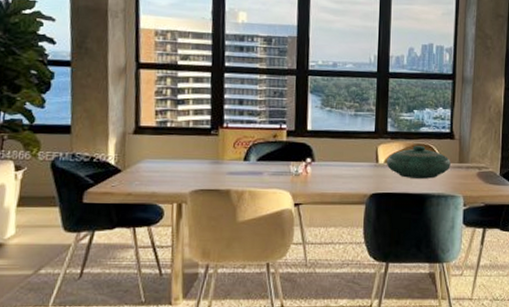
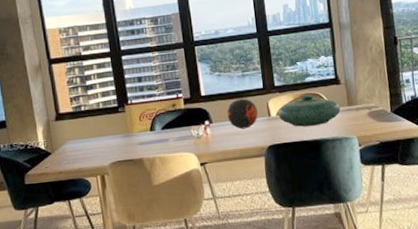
decorative ball: none [332,139,365,172] -> present [227,98,258,129]

